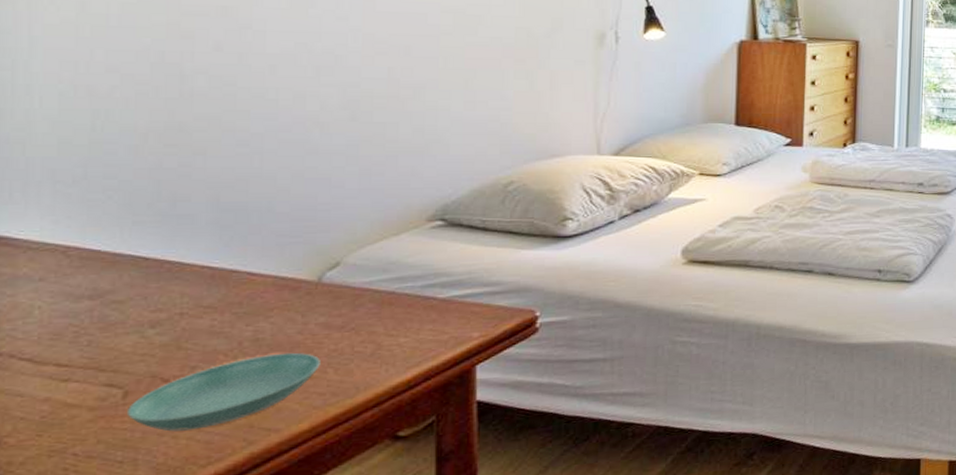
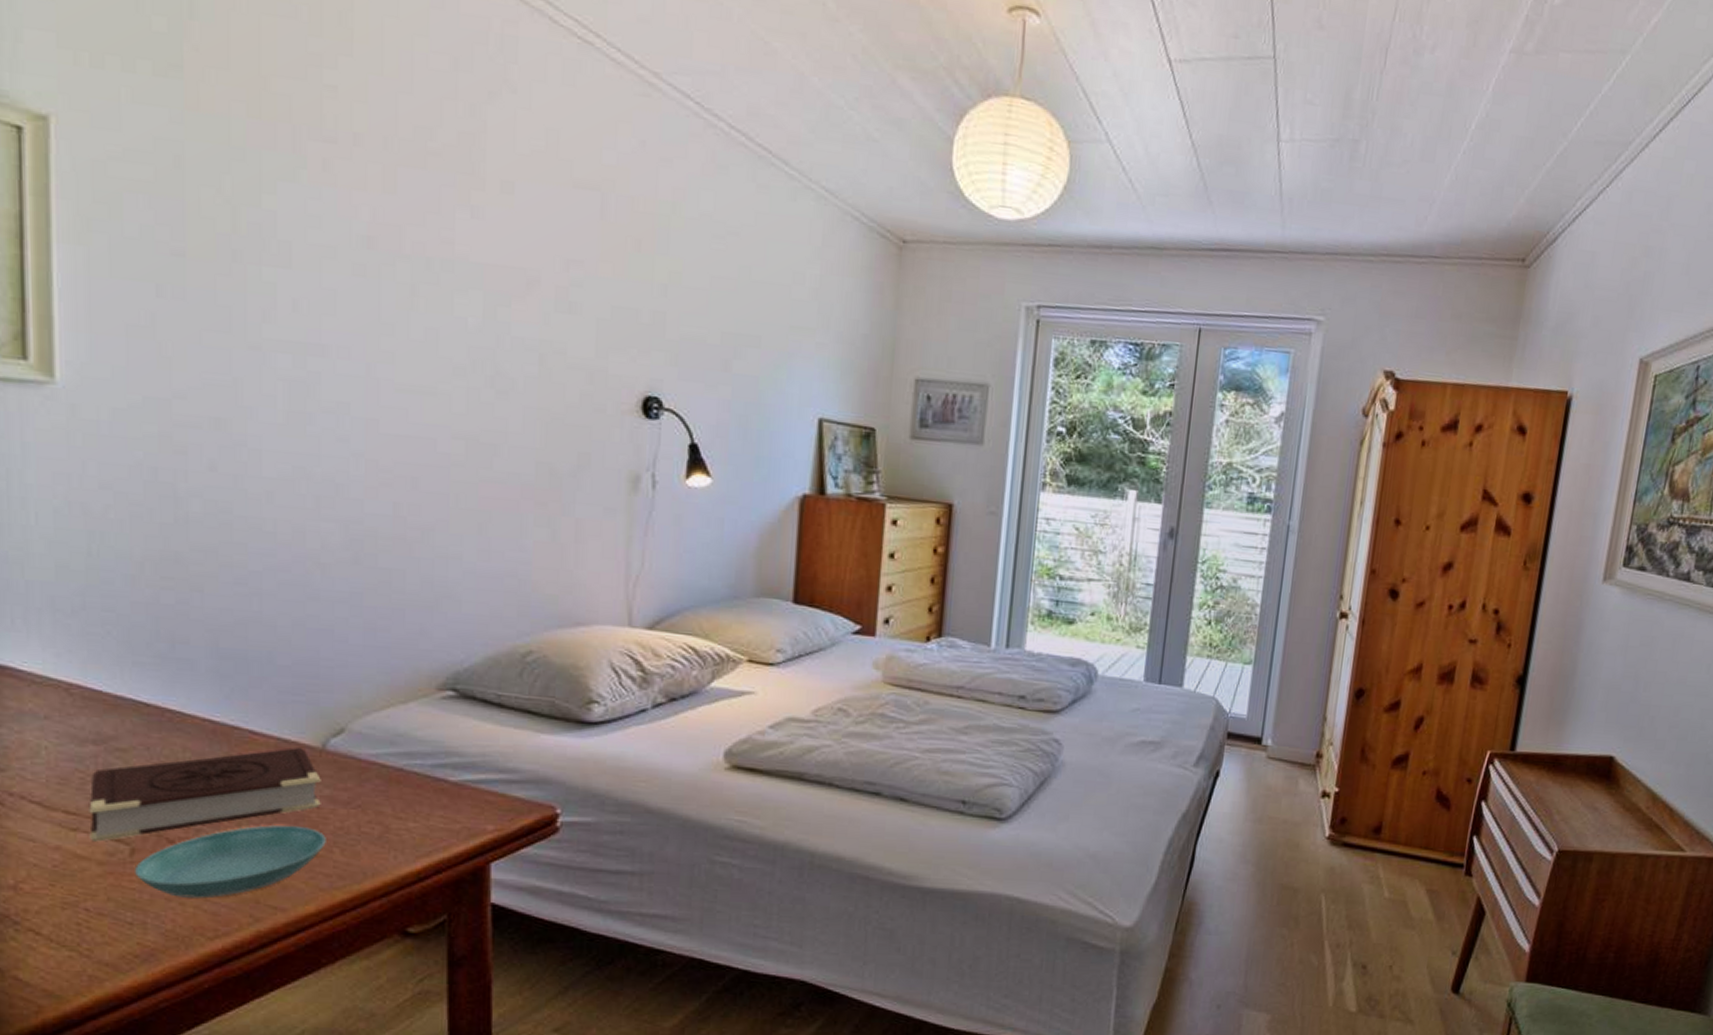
book: none [81,283,317,390] -> present [89,747,321,842]

